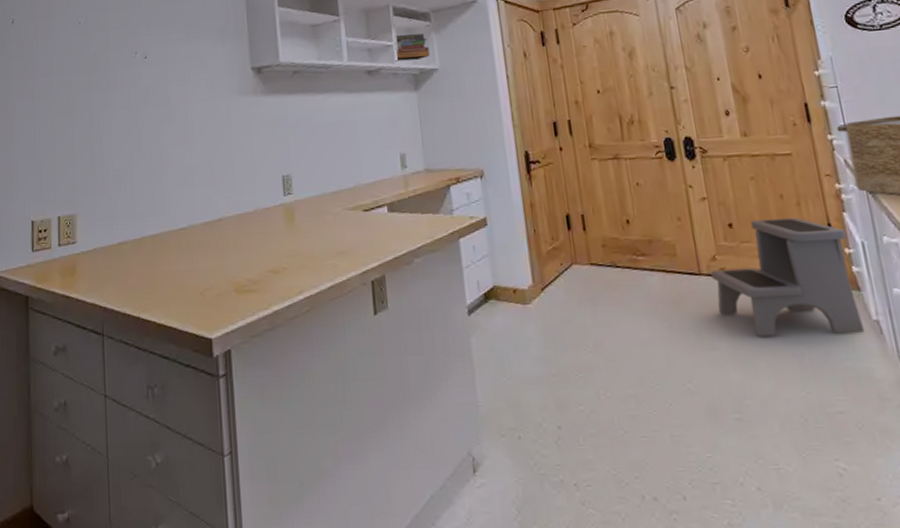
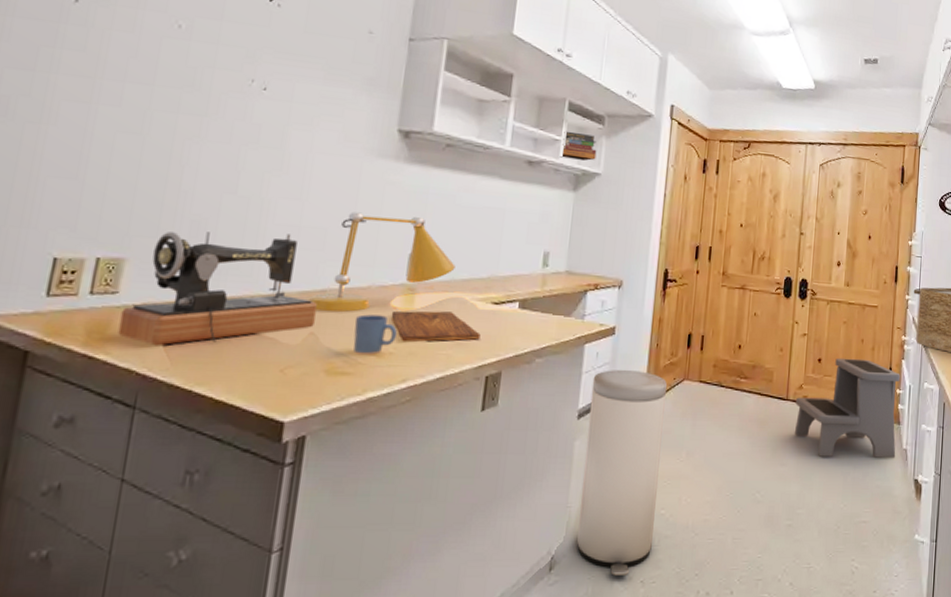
sewing machine: none [81,174,219,283] -> present [118,232,317,347]
table lamp: none [211,142,323,238] -> present [309,212,455,312]
mug: none [249,235,286,273] -> present [353,314,397,356]
cutting board: none [278,224,359,257] -> present [390,310,481,343]
pedal bin: none [475,259,578,478] -> present [576,369,668,576]

